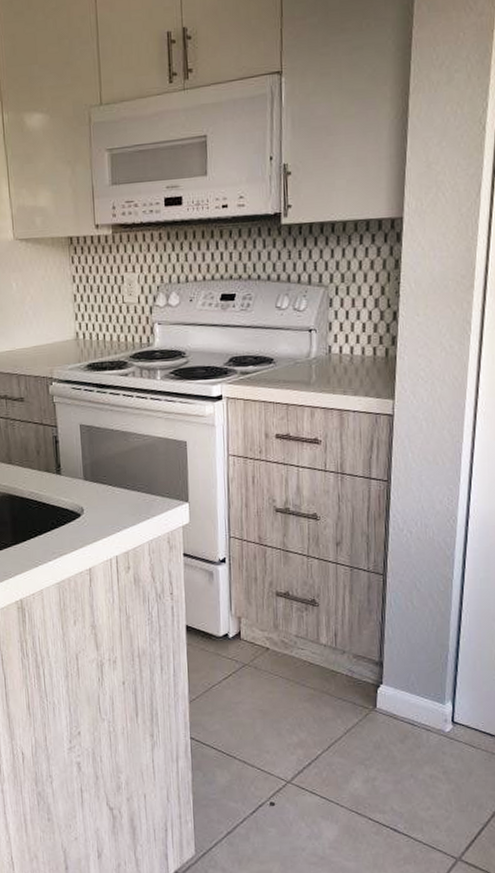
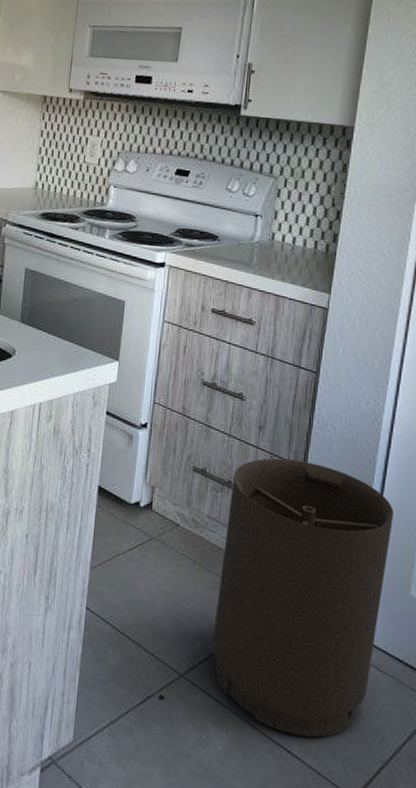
trash can: none [313,568,475,815] -> present [212,458,393,738]

